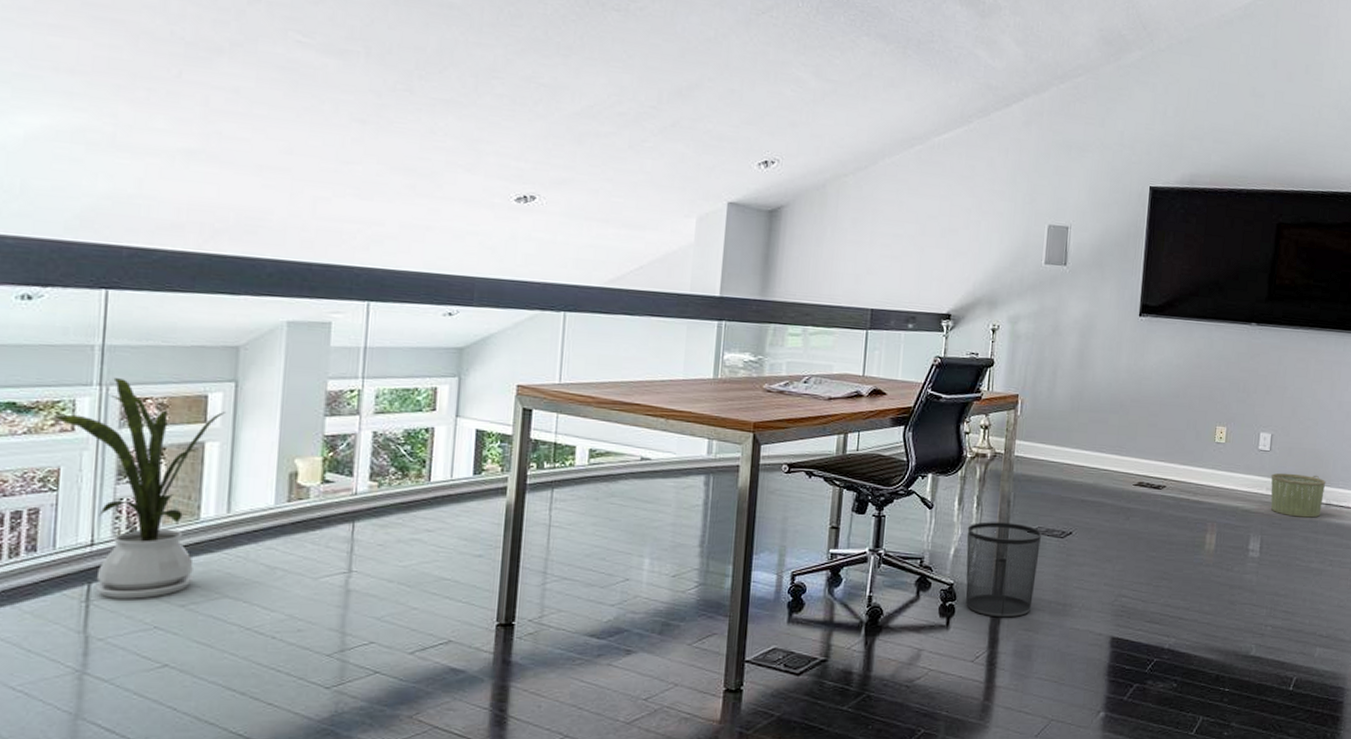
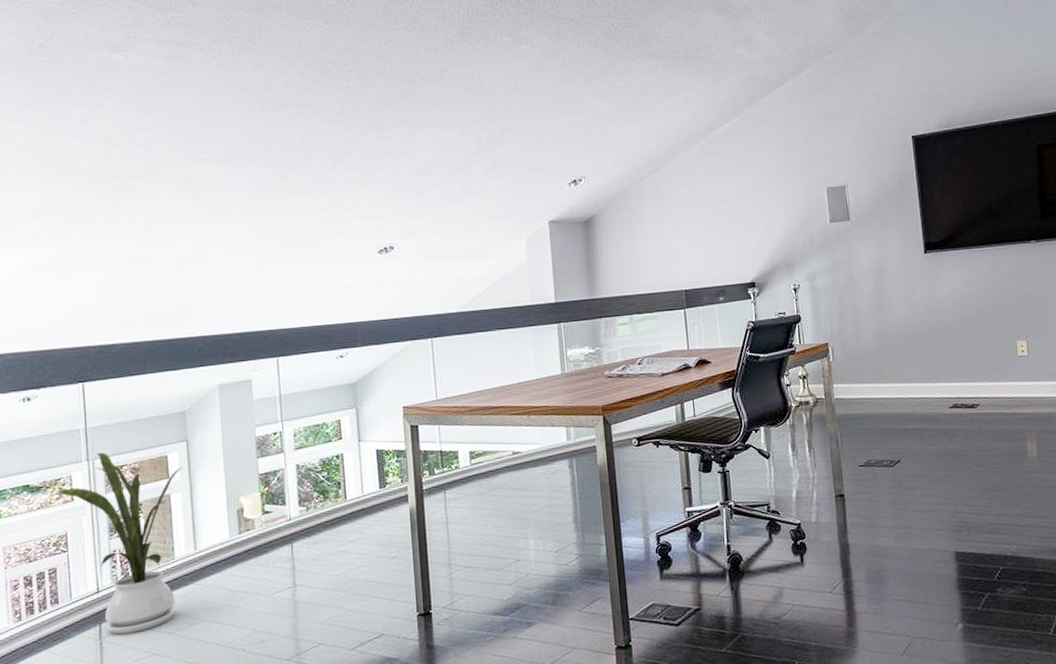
waste bin: present [965,522,1042,618] -> none [804,459,876,549]

